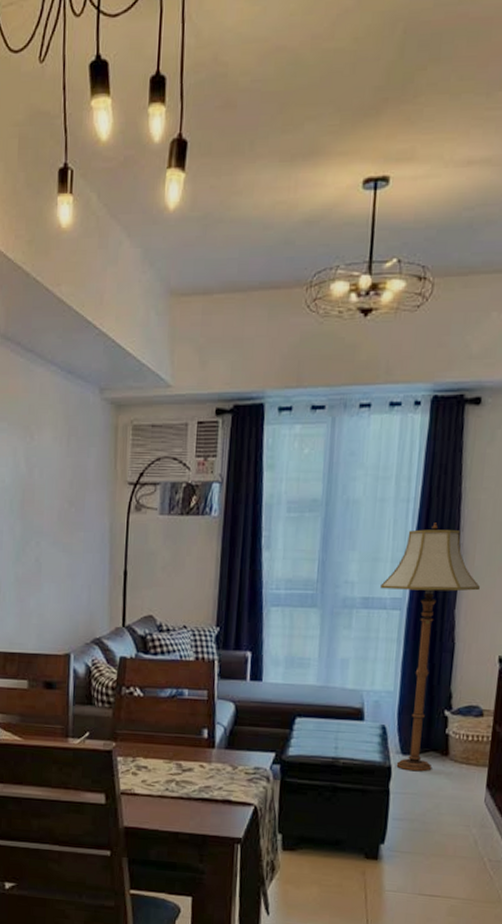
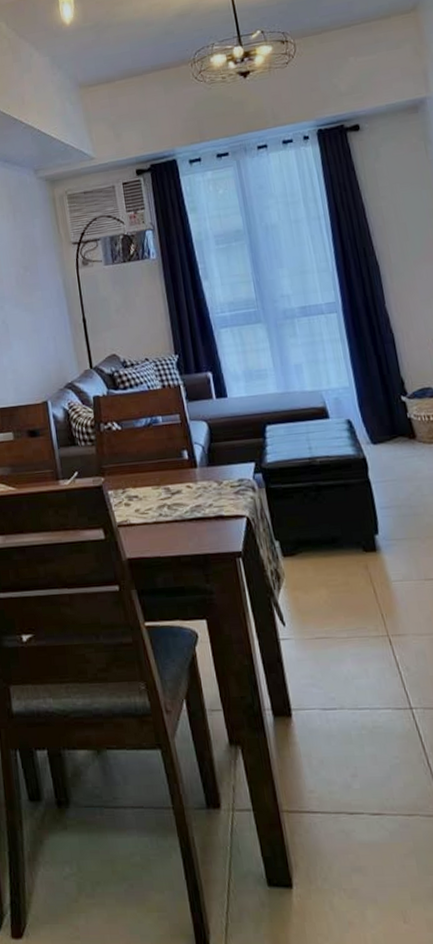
floor lamp: present [380,523,480,772] -> none [313,232,404,459]

